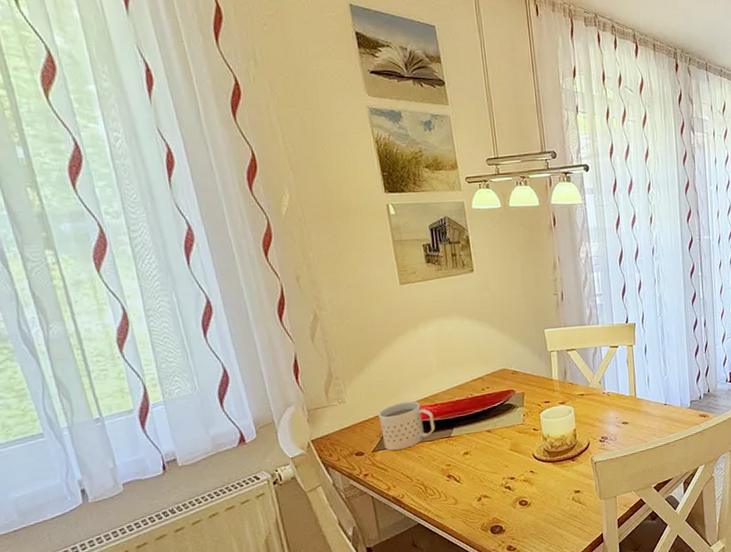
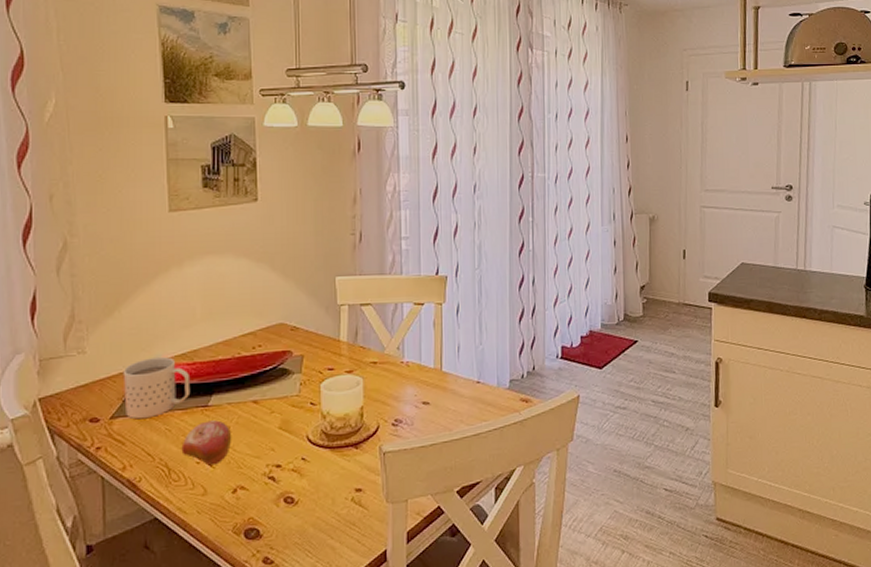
fruit: none [433,447,474,482] -> present [181,420,232,466]

